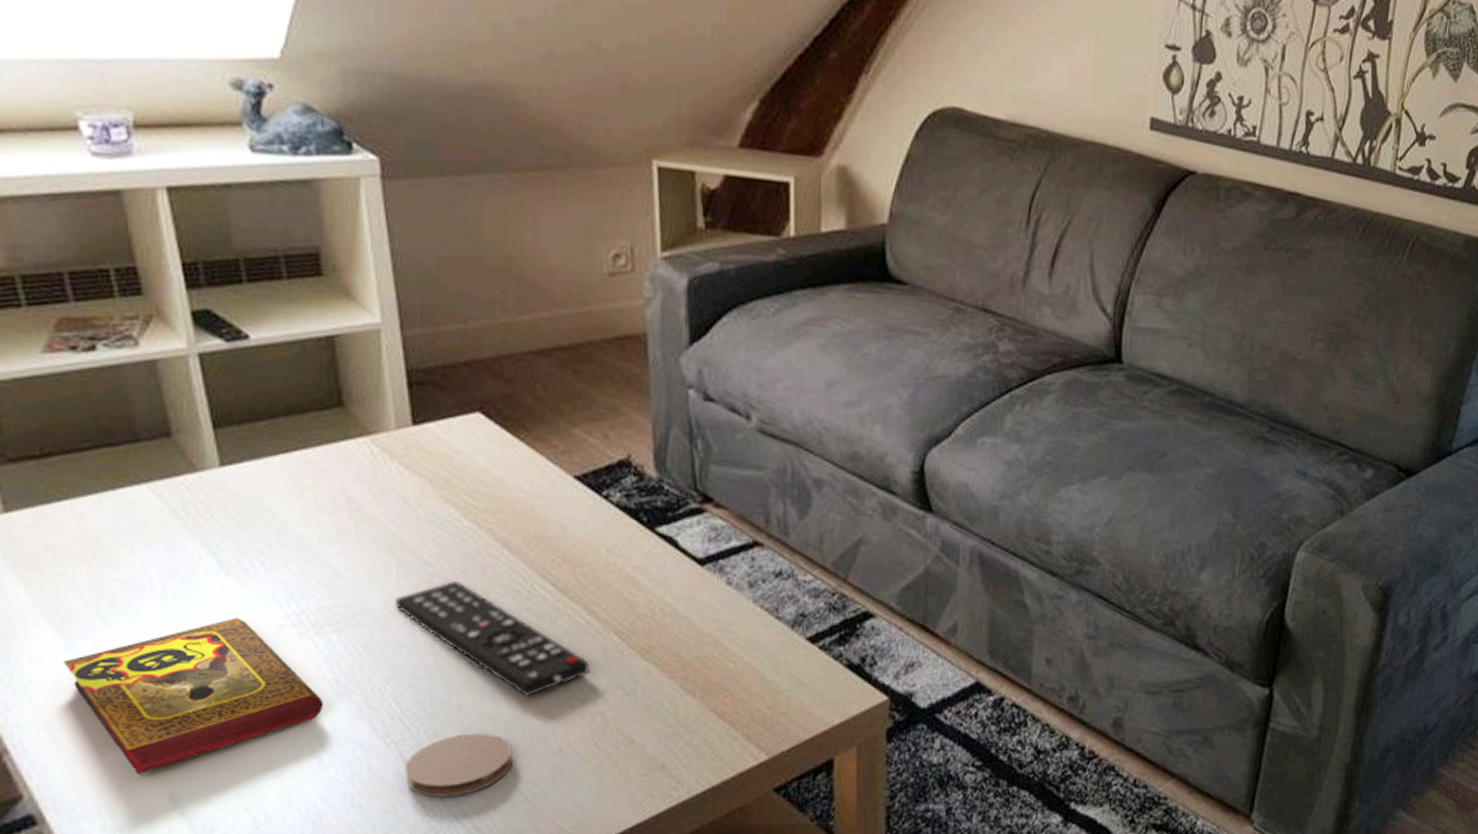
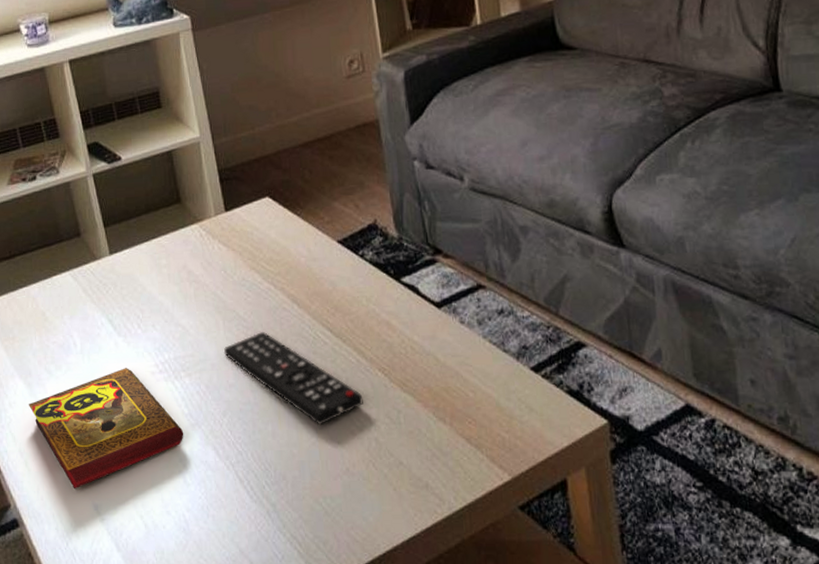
coaster: present [404,733,513,797] -> none [240,456,315,510]

